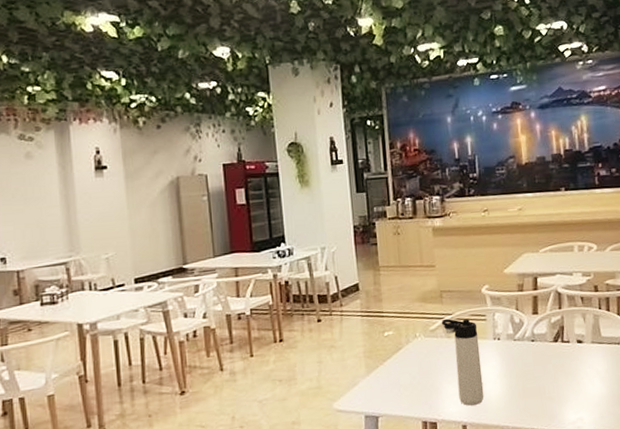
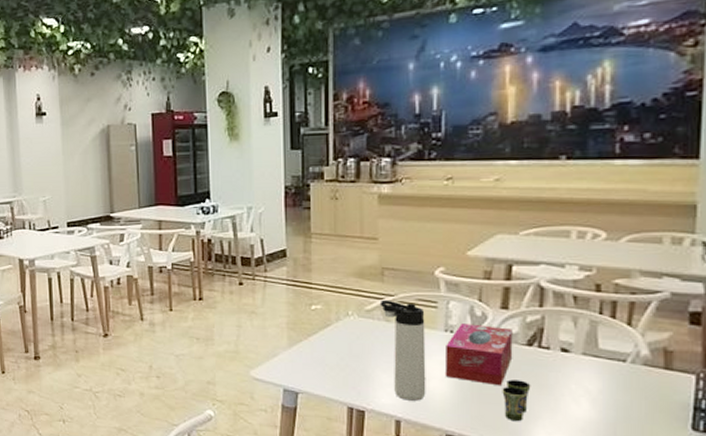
tissue box: none [495,329,545,380] -> present [444,323,513,386]
cup: none [540,371,560,408] -> present [502,380,531,422]

